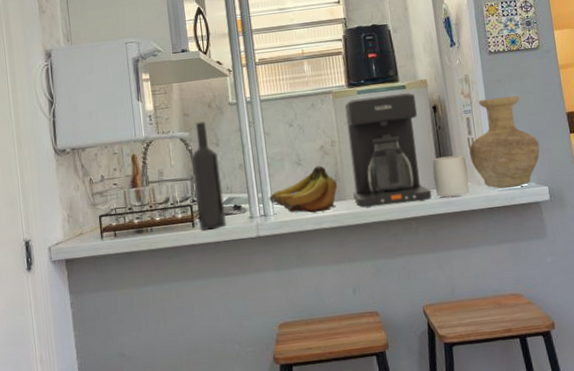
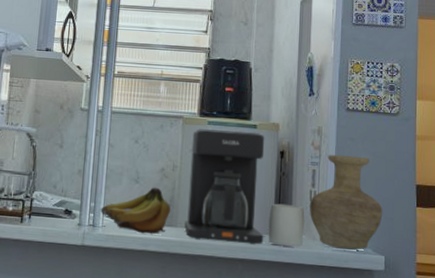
wine bottle: present [191,121,227,230] -> none [27,120,60,229]

